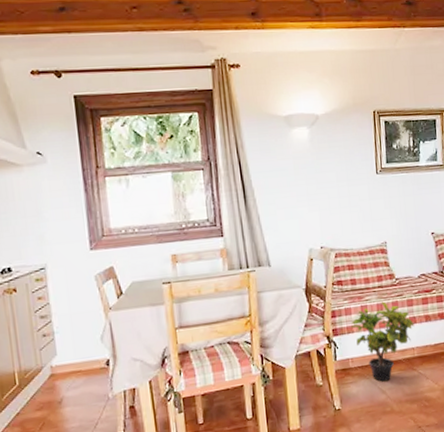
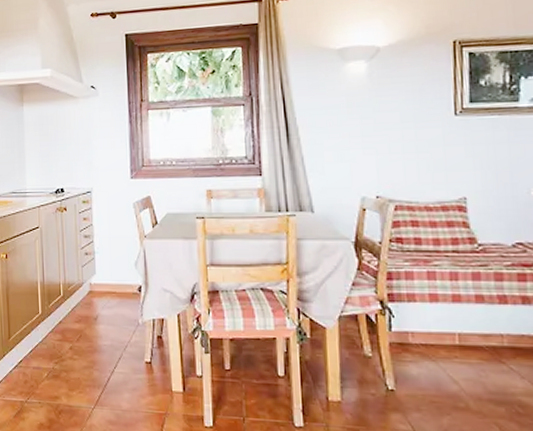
potted plant: present [350,301,415,382] -> none [411,270,505,370]

